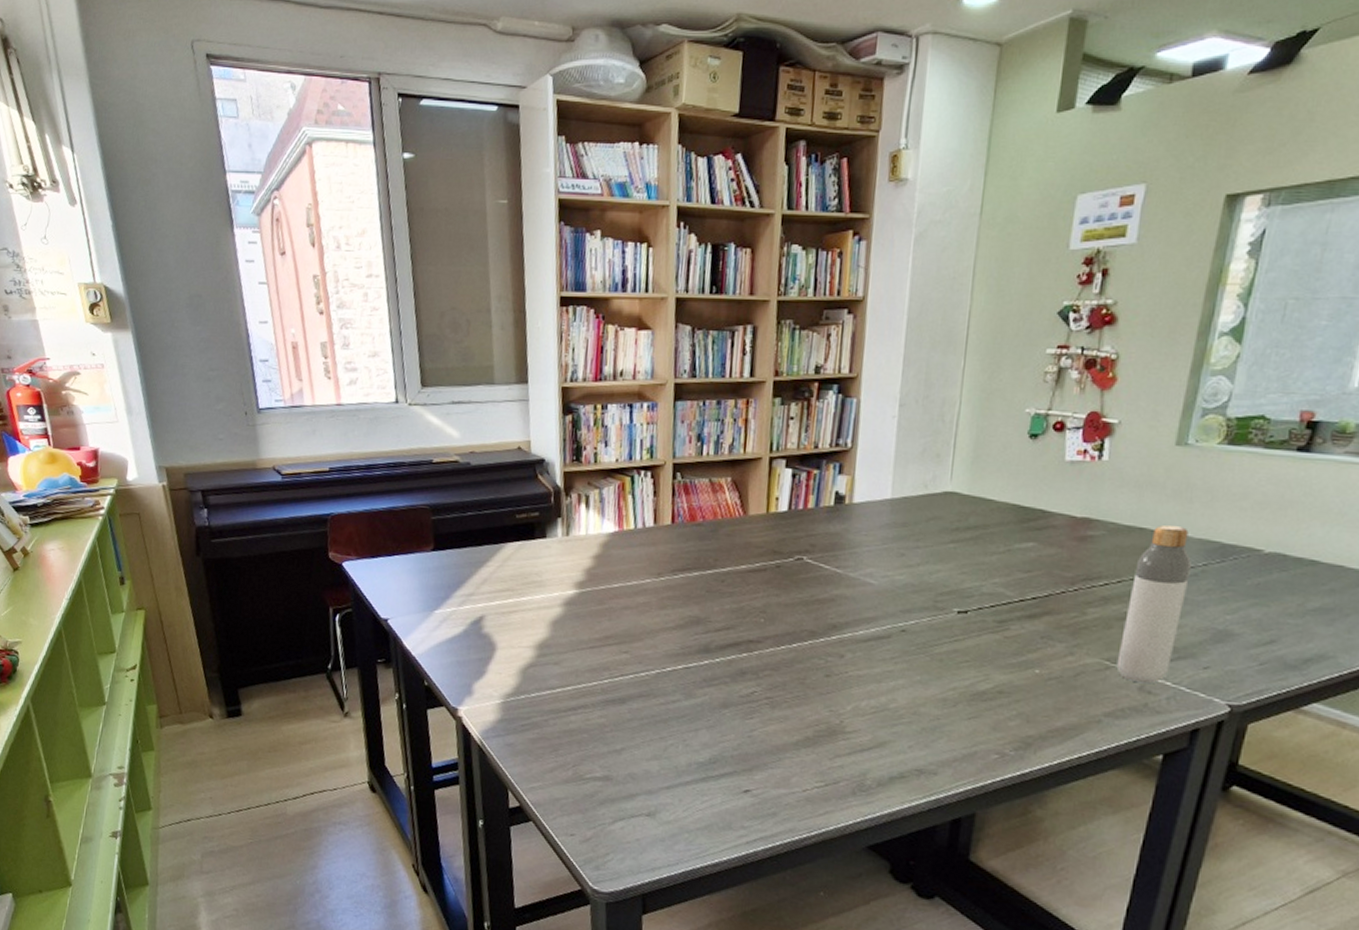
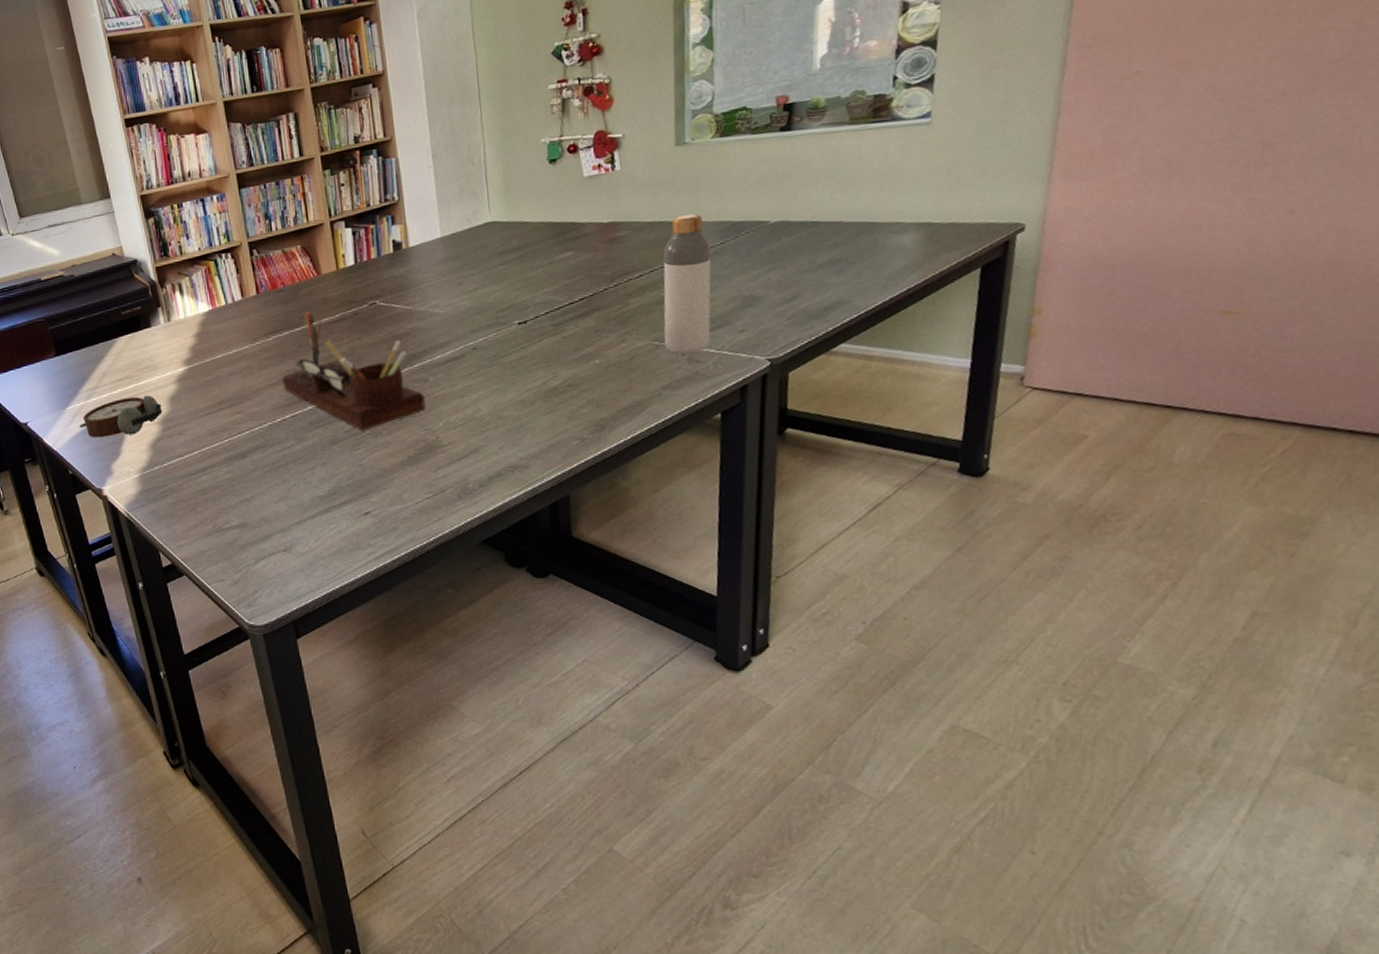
alarm clock: none [445,612,542,655] -> present [79,395,163,438]
desk organizer: none [680,555,837,699] -> present [282,312,426,430]

